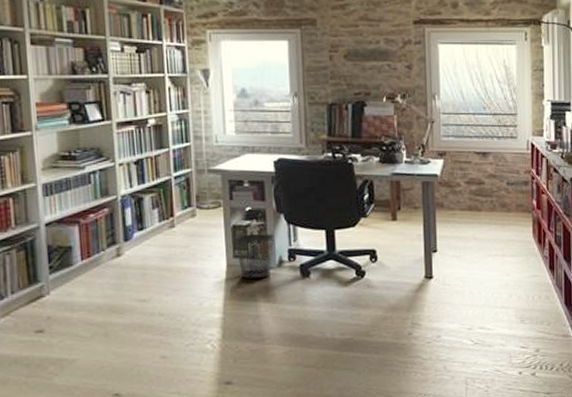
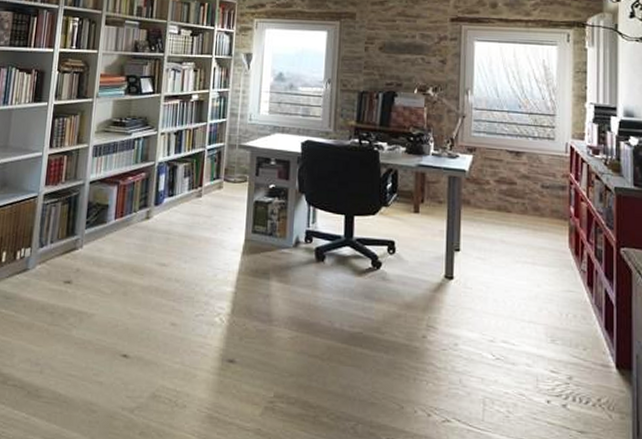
wastebasket: present [234,234,275,279] -> none [255,211,294,256]

